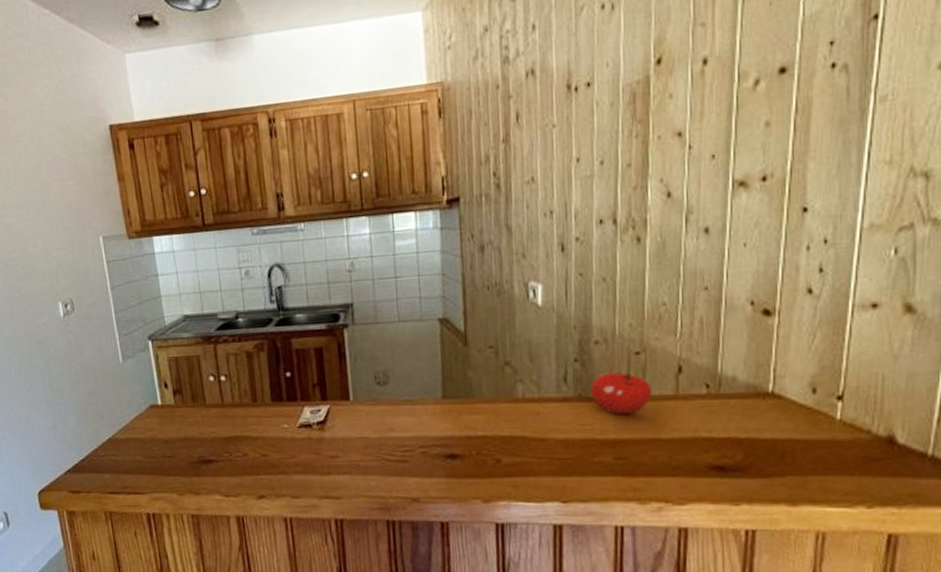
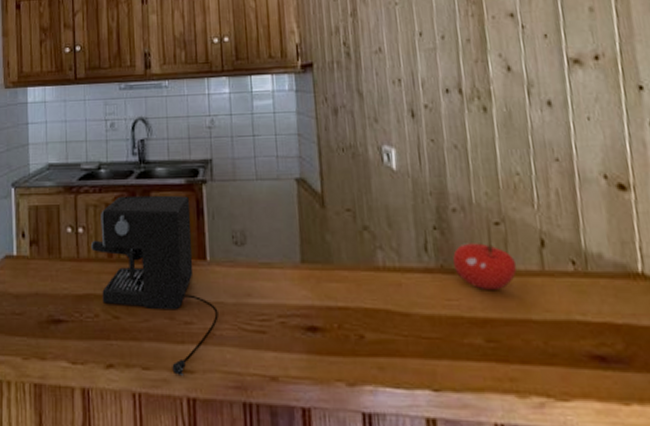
coffee maker: none [235,340,363,501] -> present [91,195,219,375]

